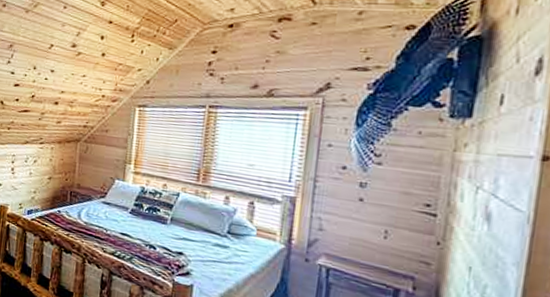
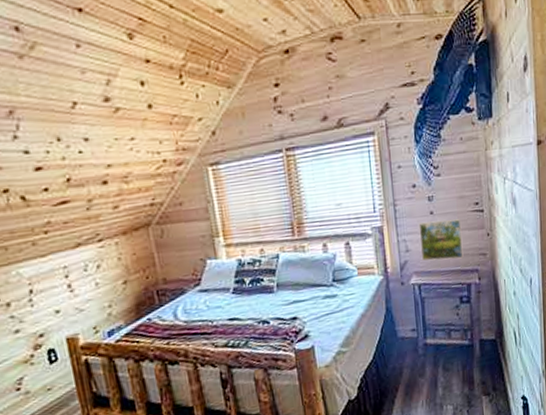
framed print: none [338,206,400,259] -> present [418,219,463,261]

